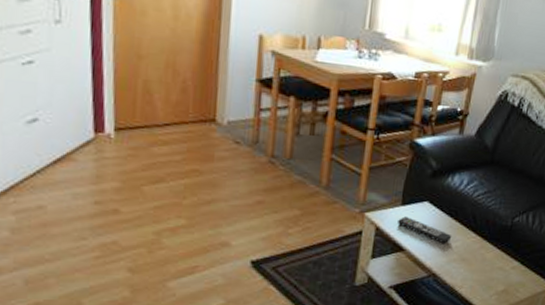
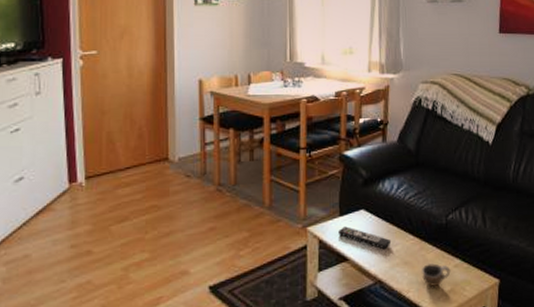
cup: none [477,263,508,286] -> present [422,263,451,287]

